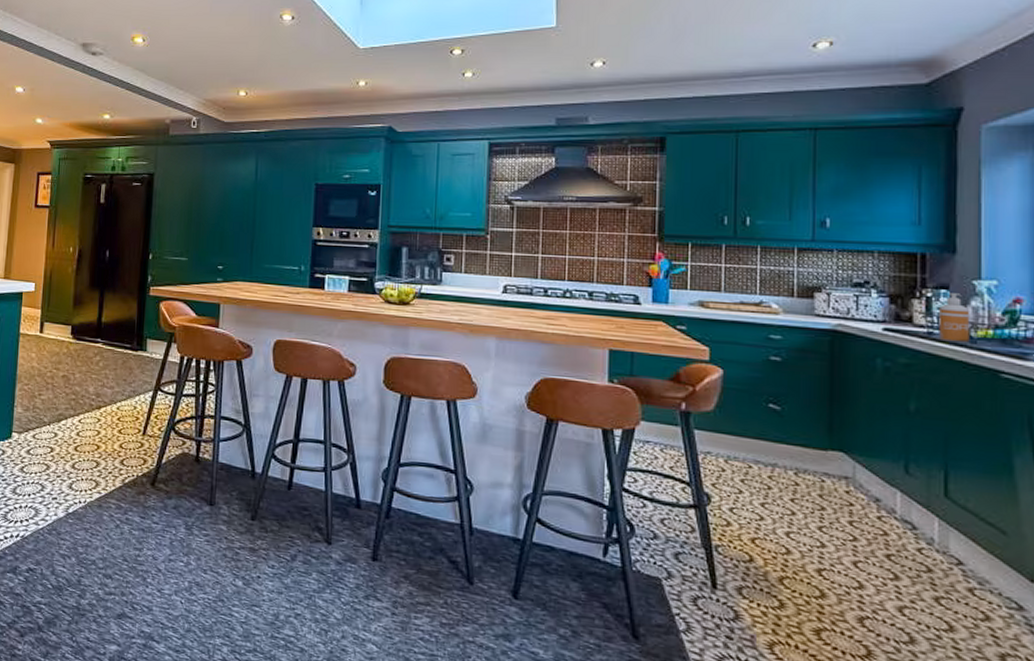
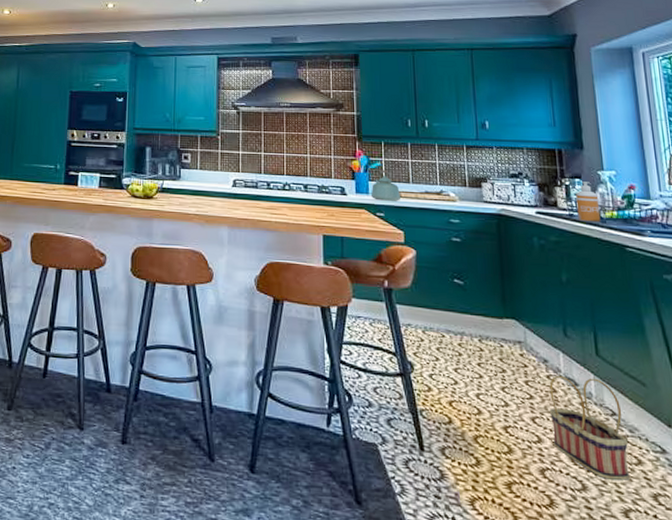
kettle: none [670,276,709,313] -> present [370,170,401,201]
basket: none [878,516,974,636] -> present [549,375,630,480]

